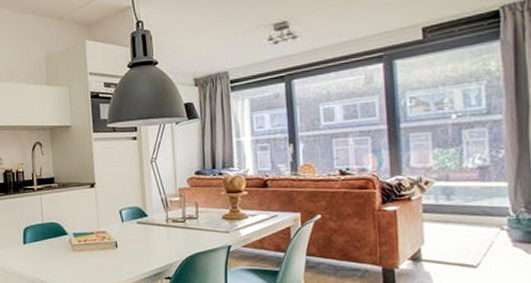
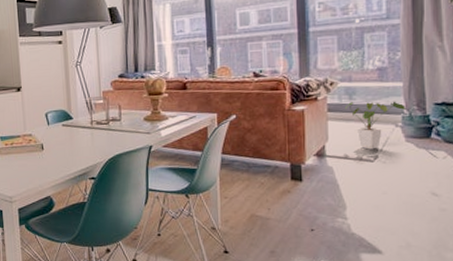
house plant: none [443,202,512,254] -> present [345,101,406,150]

